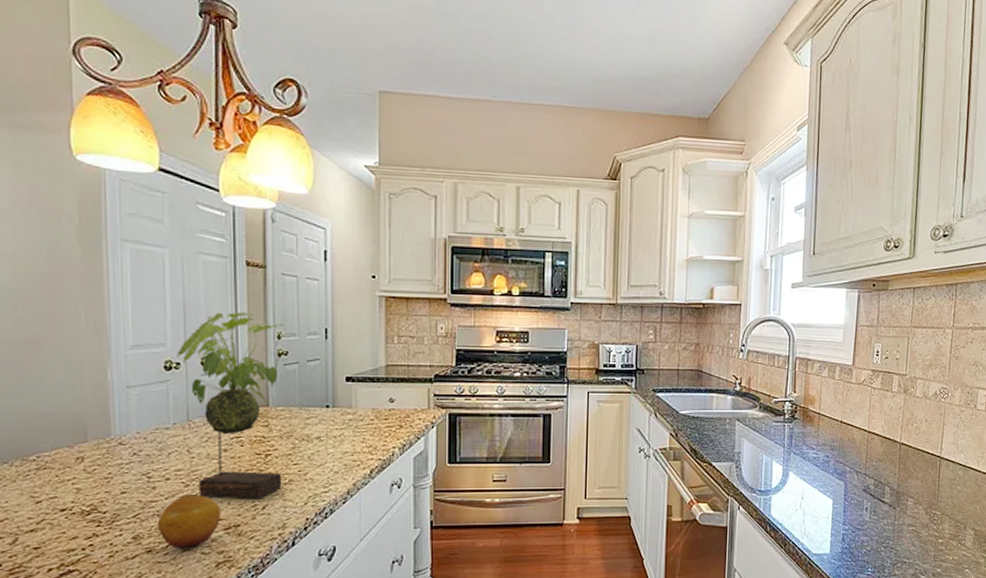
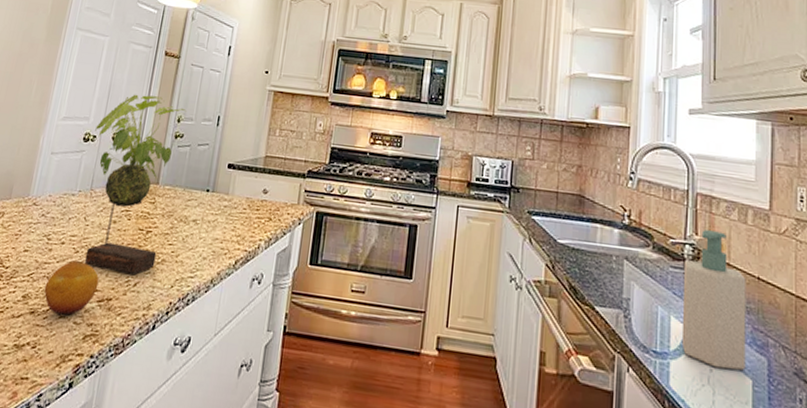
soap bottle: none [781,388,832,496] -> present [681,230,746,370]

